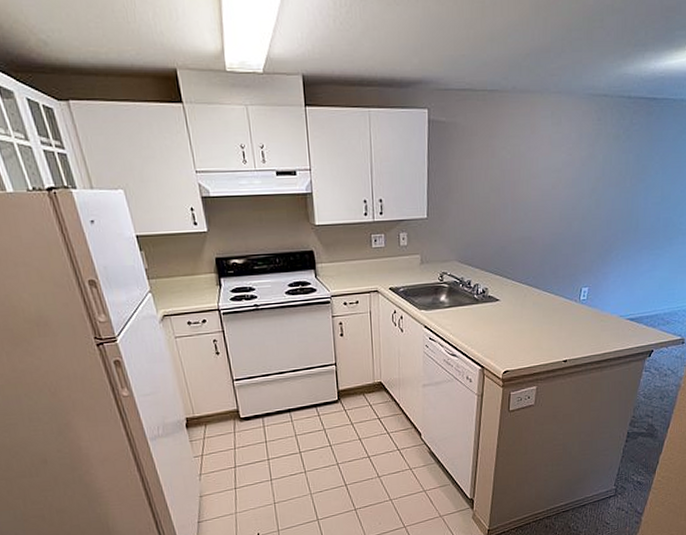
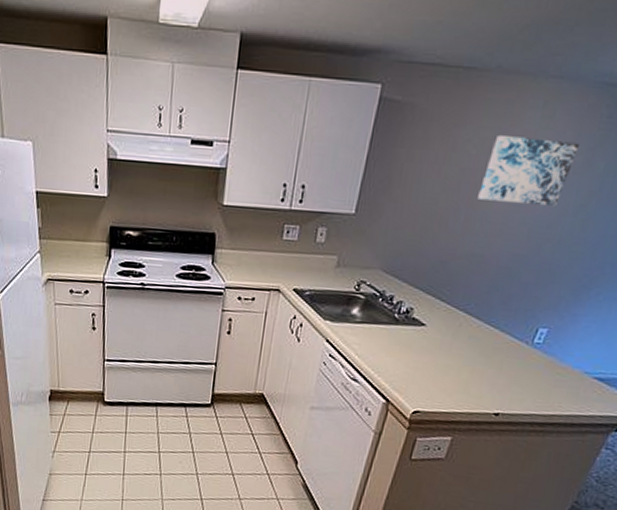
wall art: none [518,141,582,194] -> present [477,136,579,206]

